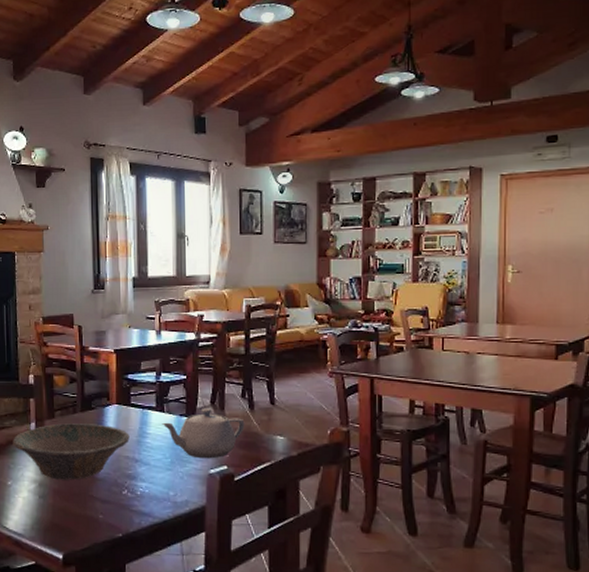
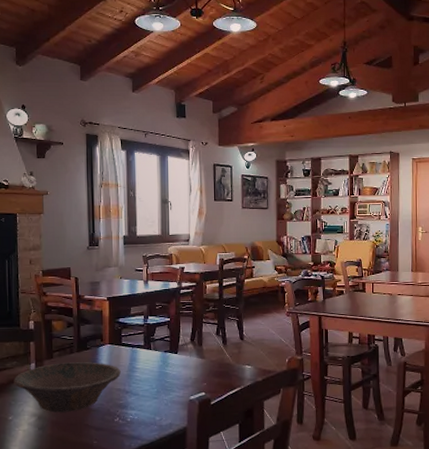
teapot: present [162,408,245,459] -> none [149,345,219,387]

